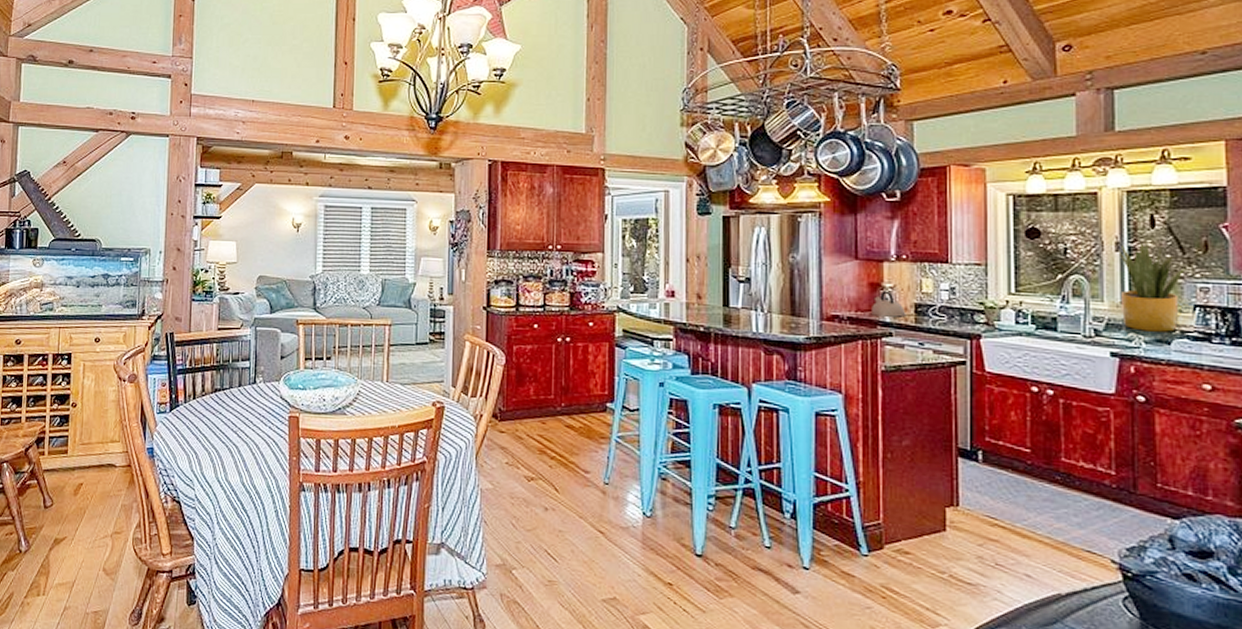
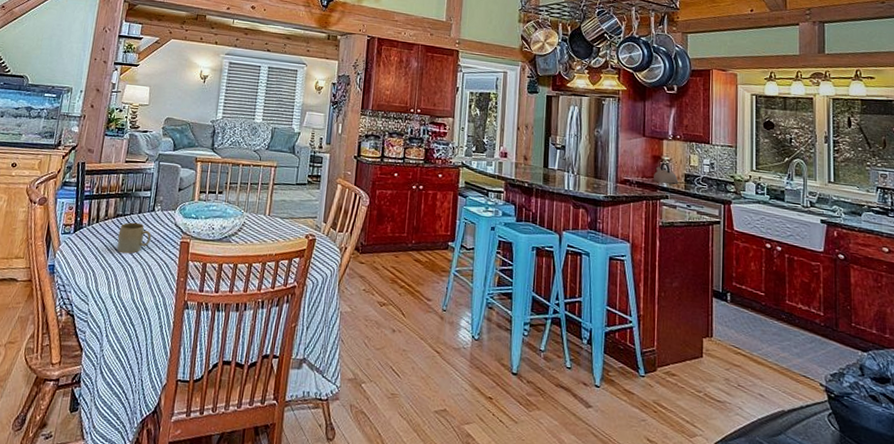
mug: none [218,397,256,433] -> present [117,222,152,254]
planter: present [1118,242,1186,332] -> none [826,137,872,207]

